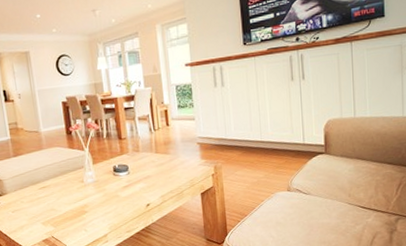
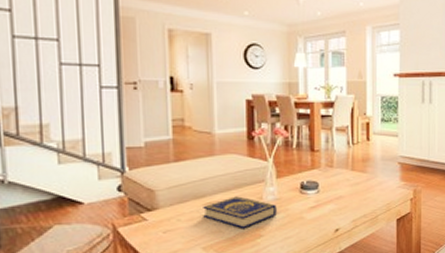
book: none [39,181,96,207] -> present [203,196,277,229]

